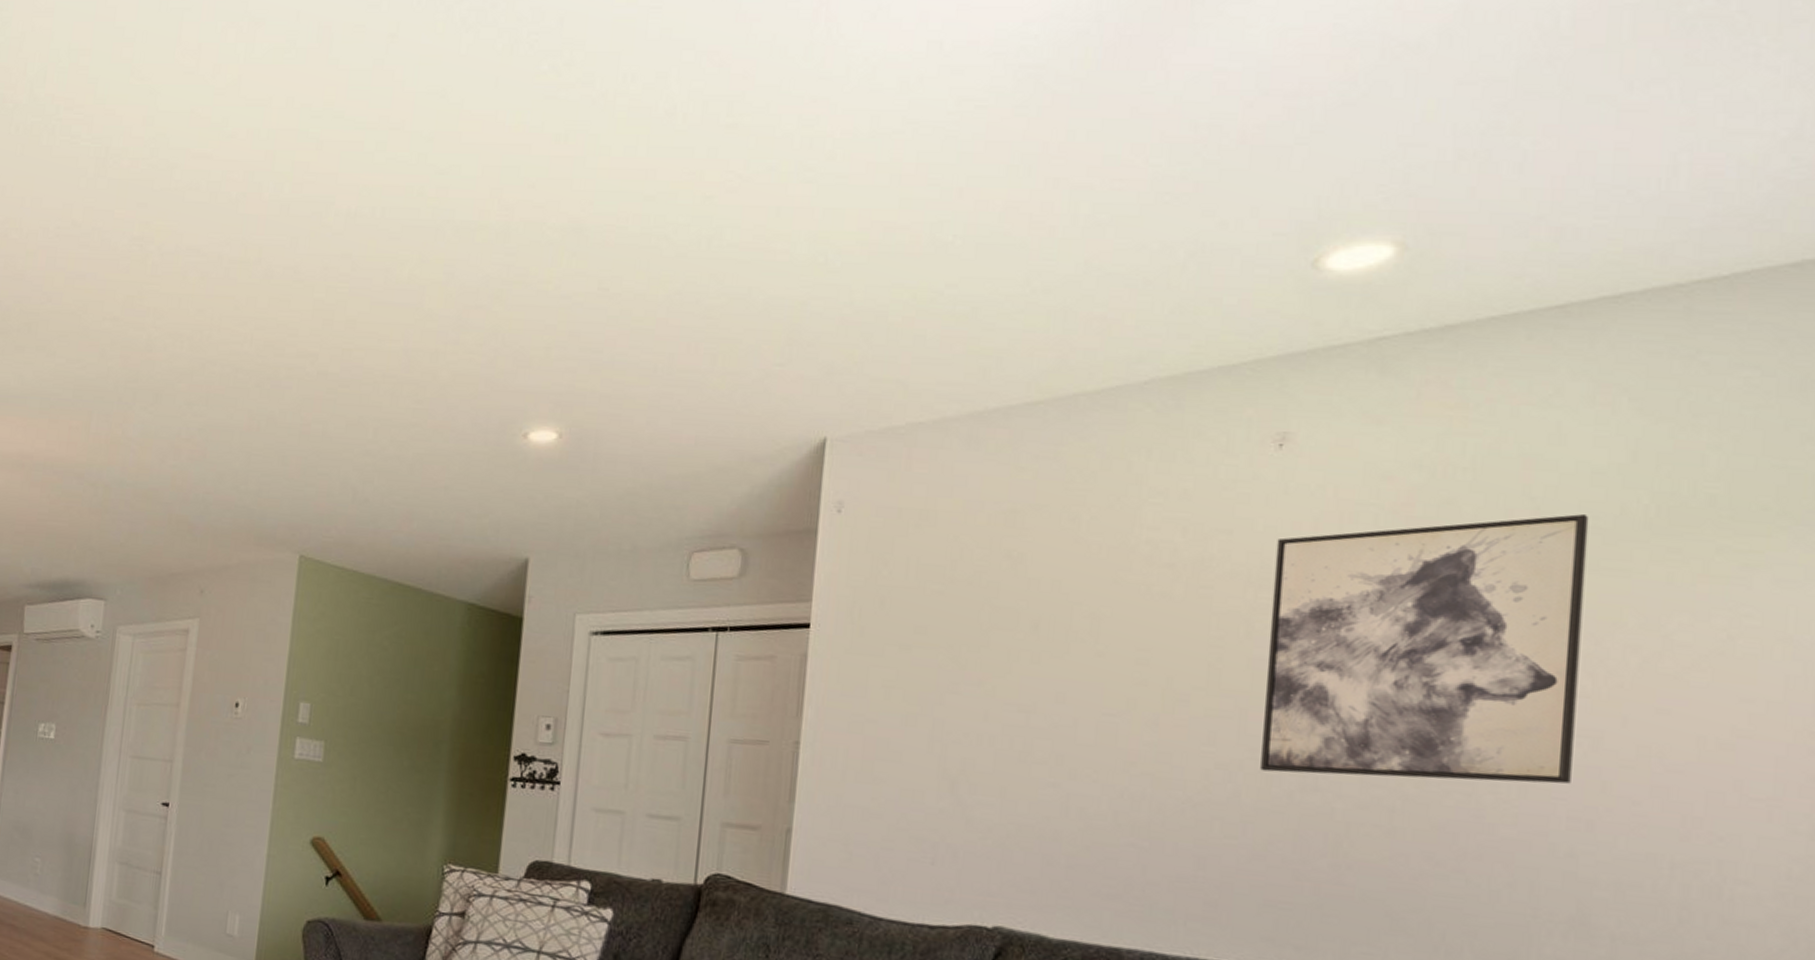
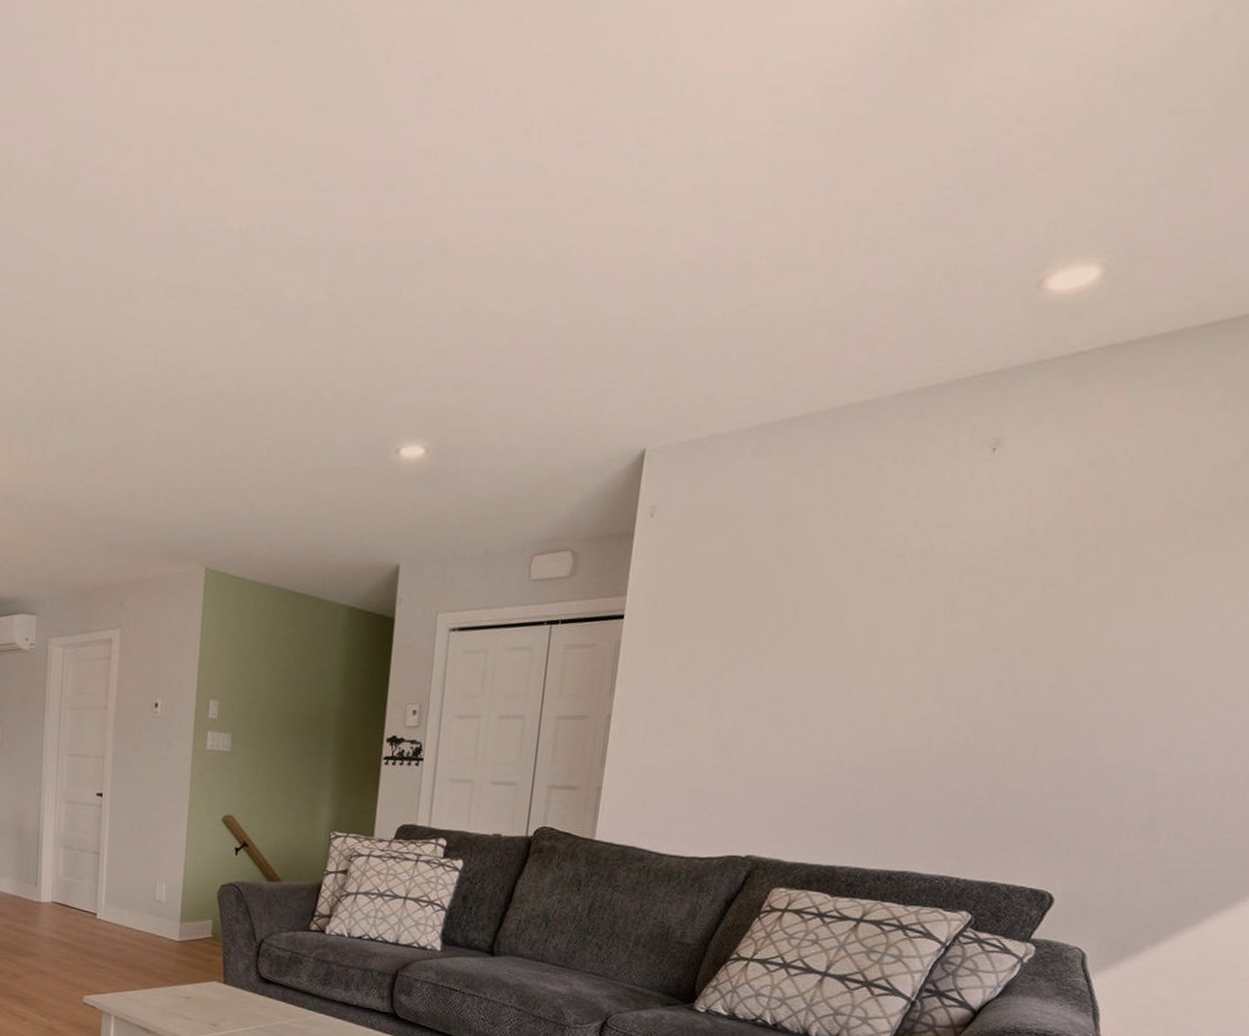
wall art: present [1260,514,1589,784] -> none [948,504,1206,723]

